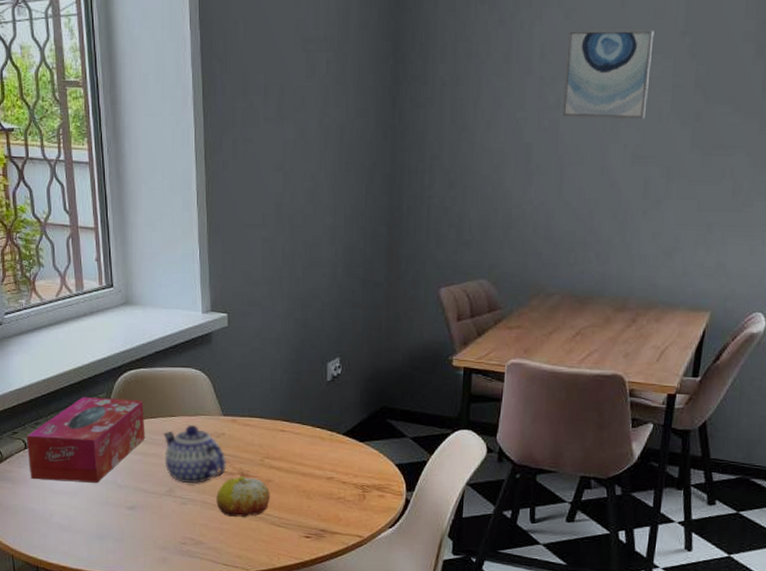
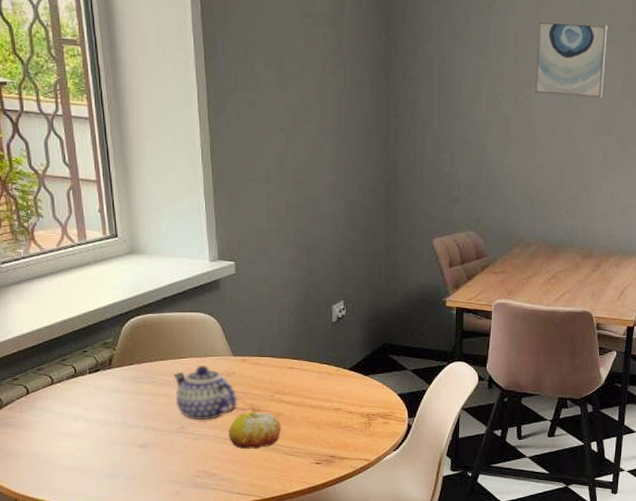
tissue box: present [26,397,145,483] -> none [28,343,155,424]

